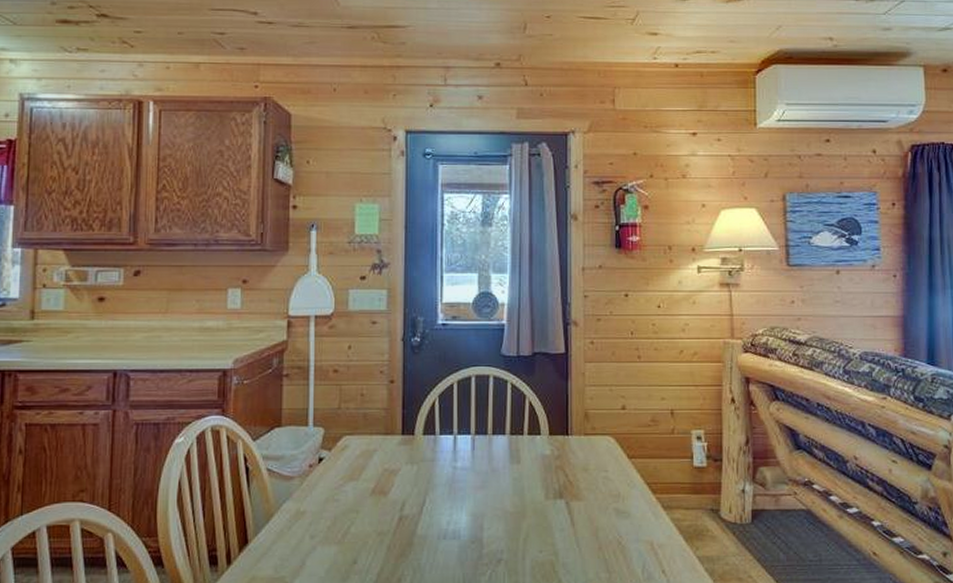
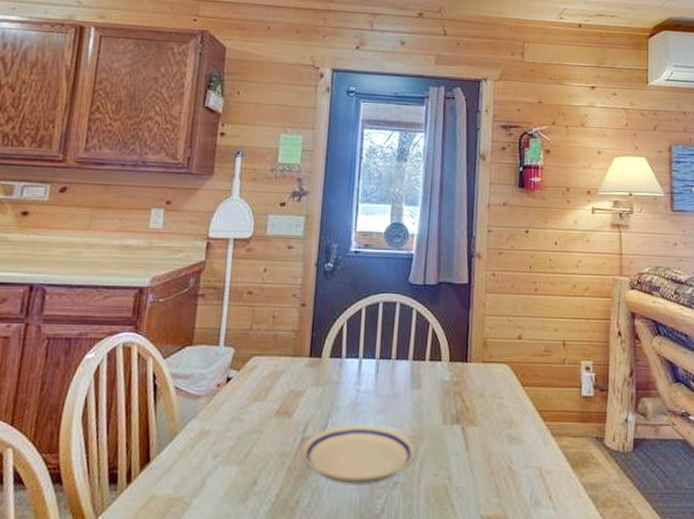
plate: none [400,501,518,562] -> present [301,424,415,484]

